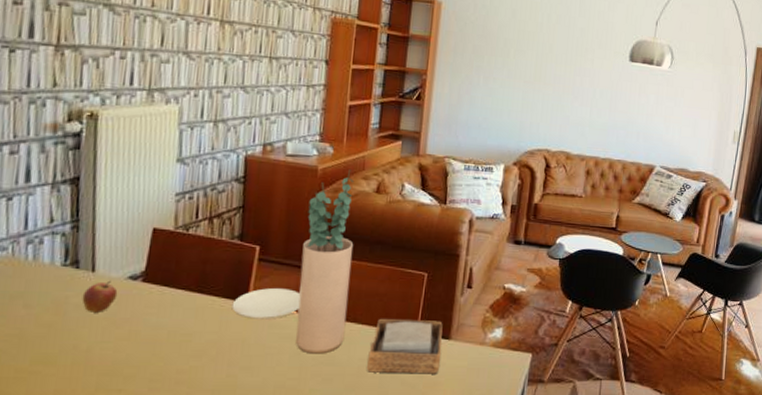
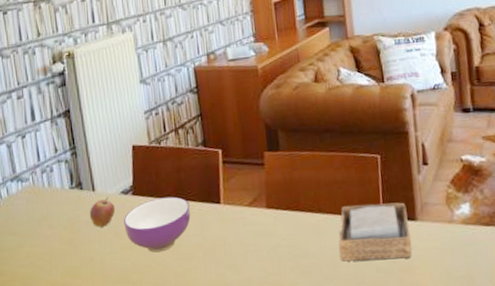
bowl: none [125,288,211,346] -> present [124,196,191,253]
plate: present [231,287,301,319] -> none [208,186,267,219]
vase: present [295,169,355,354] -> none [256,64,314,248]

